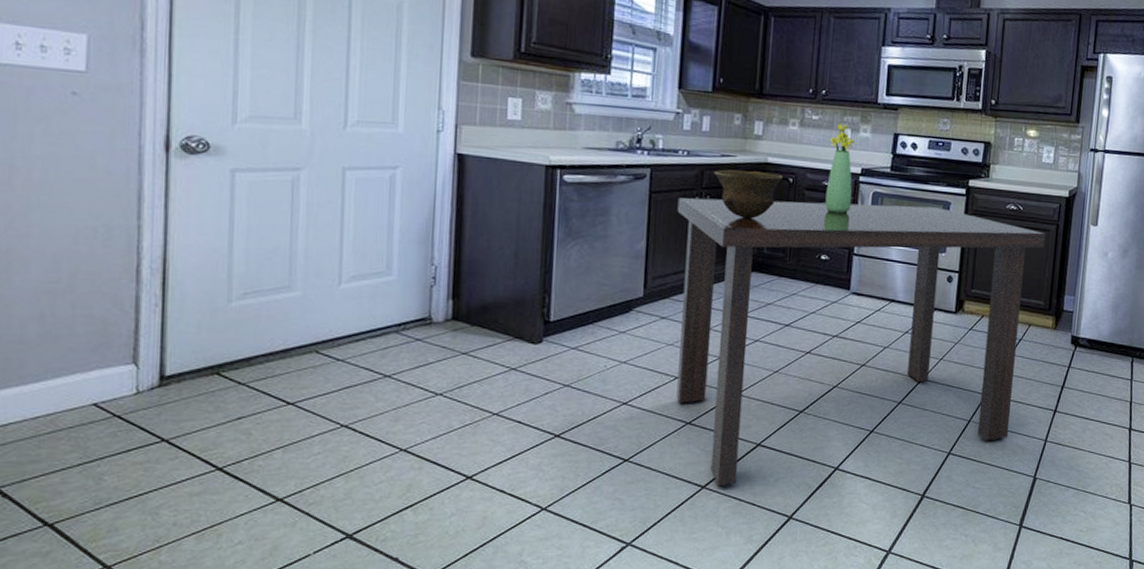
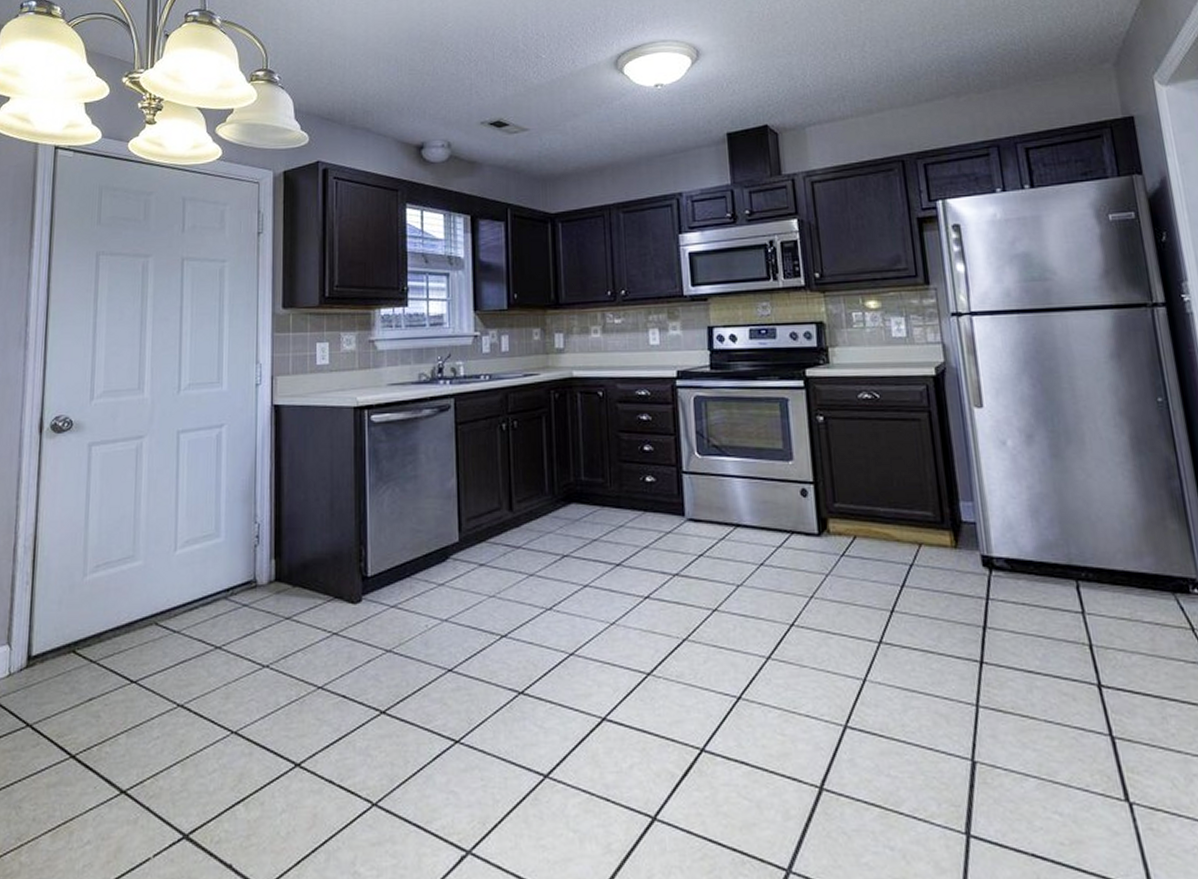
dining table: present [676,198,1045,486] -> none [484,406,922,775]
bowl: present [713,169,783,219] -> none [518,388,591,442]
bouquet: present [825,123,855,214] -> none [636,324,672,426]

